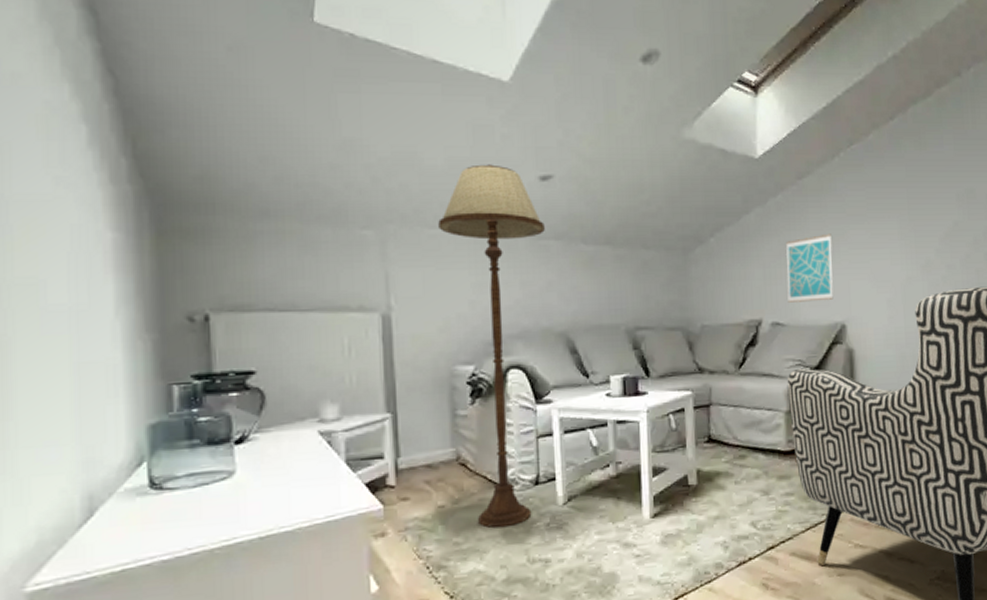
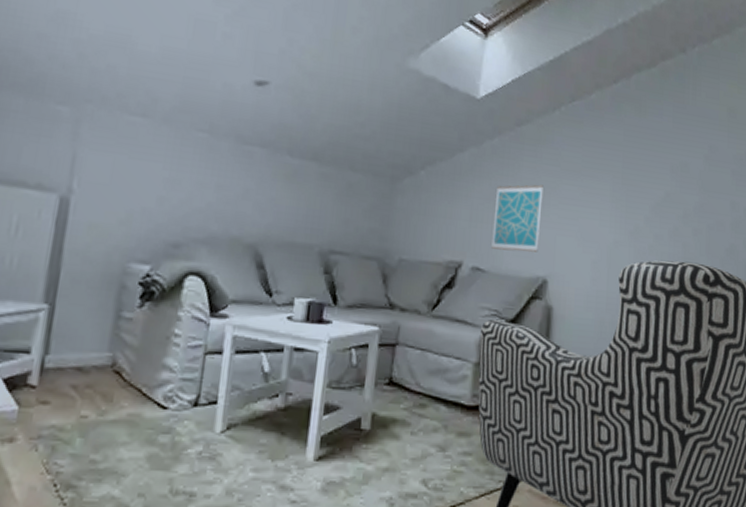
floor lamp: present [438,164,545,528] -> none [122,58,252,450]

